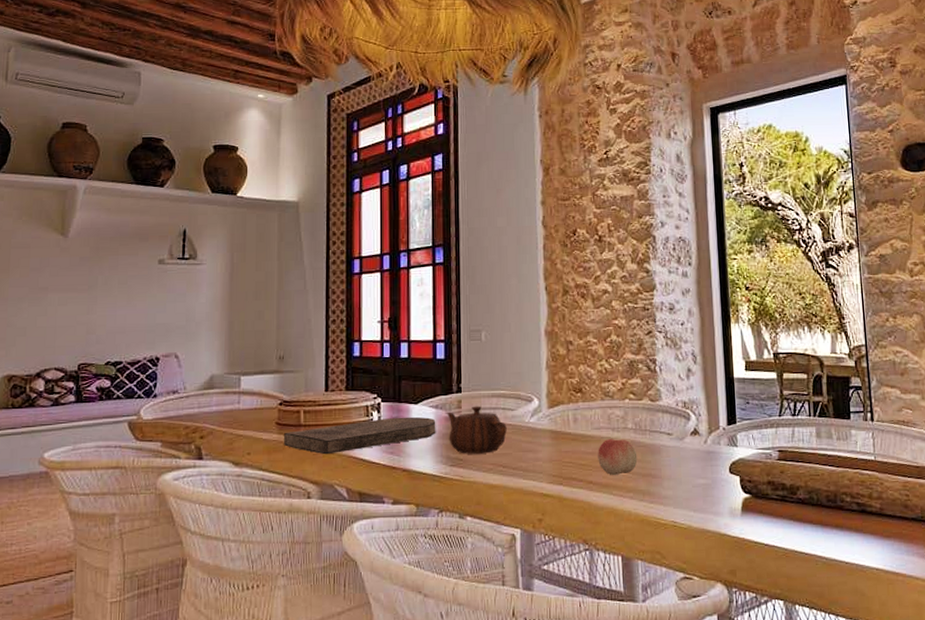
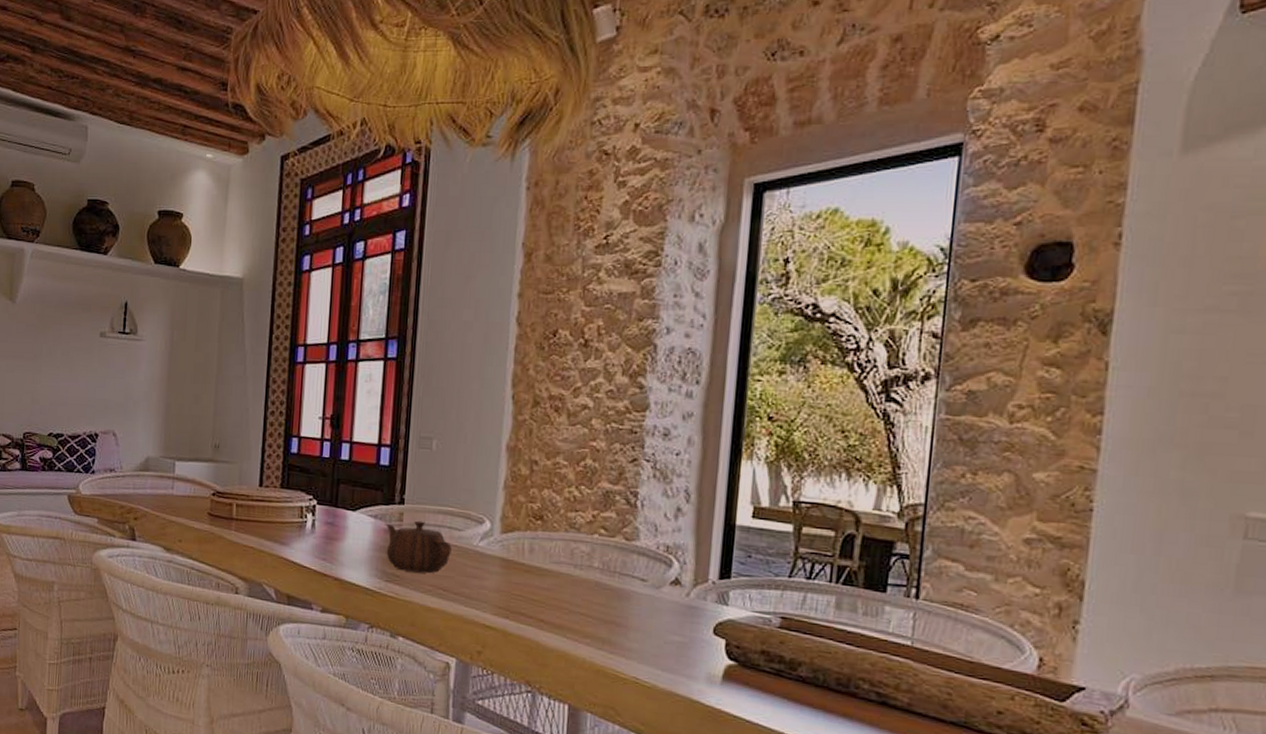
cutting board: present [284,416,436,455] -> none [215,522,374,552]
fruit: present [598,438,638,475] -> none [553,575,601,617]

